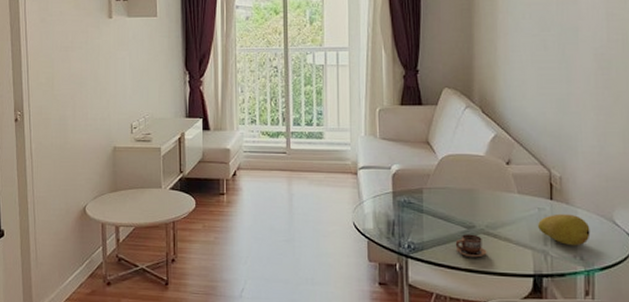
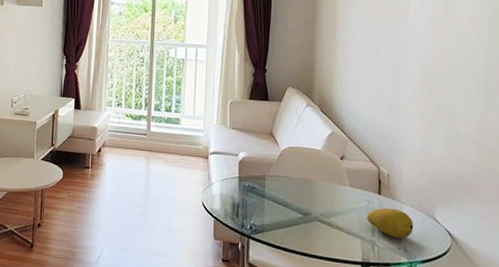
cup: present [455,234,487,258] -> none [292,220,320,243]

